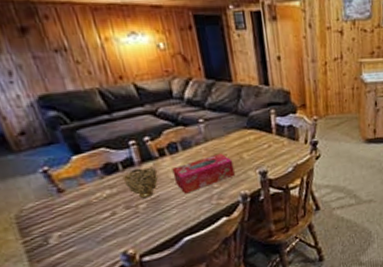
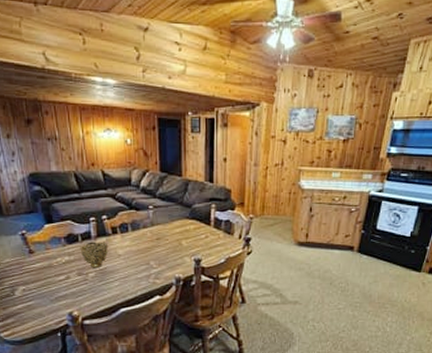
tissue box: present [172,153,235,194] -> none [120,237,172,270]

